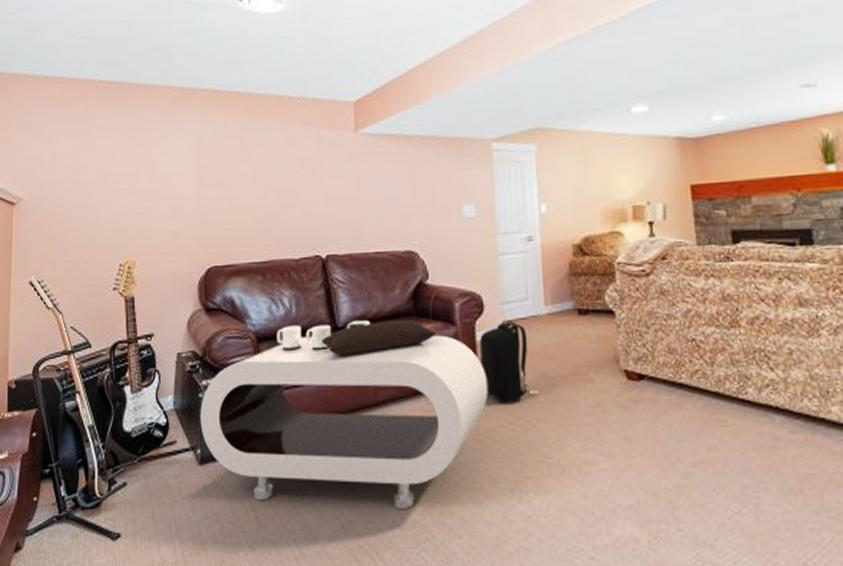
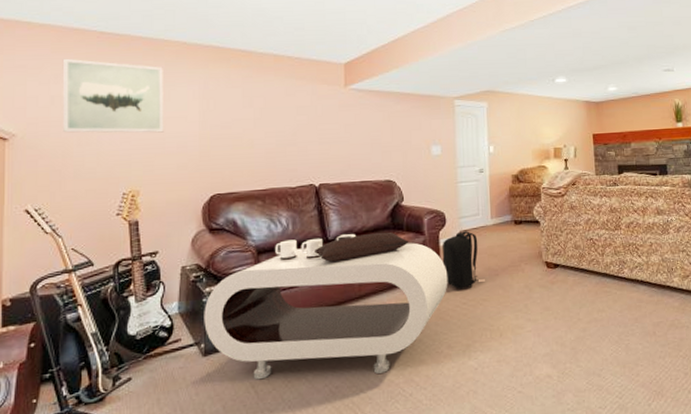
wall art: none [64,112,160,196] -> present [62,58,164,133]

